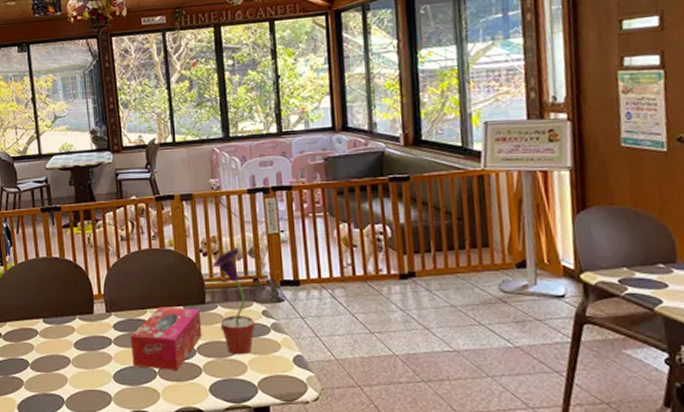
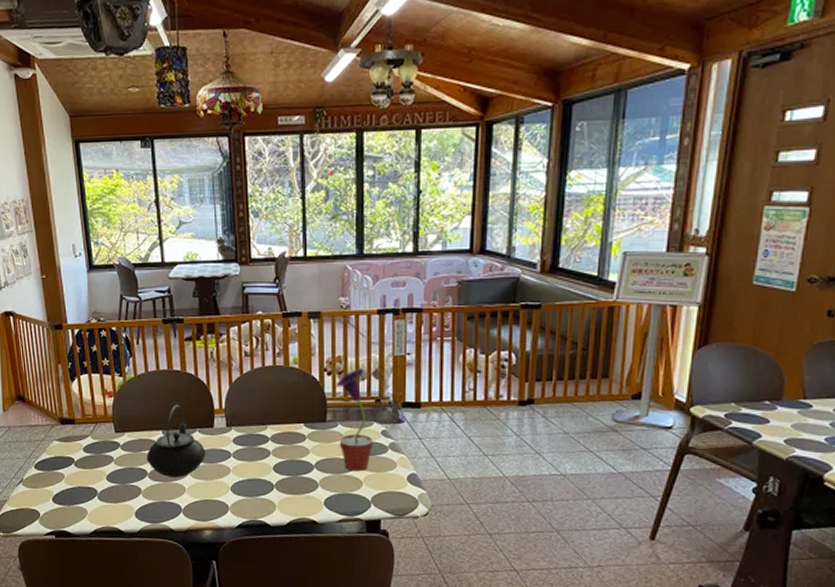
teapot: none [28,291,87,367] -> present [147,404,206,478]
tissue box: present [131,306,202,370] -> none [250,423,321,484]

